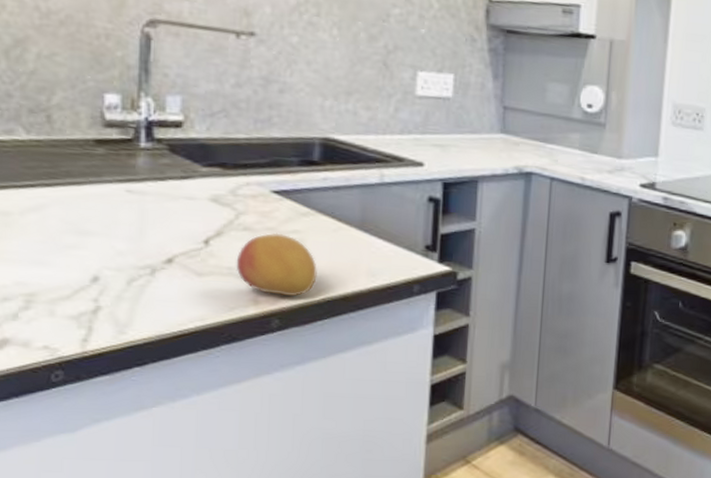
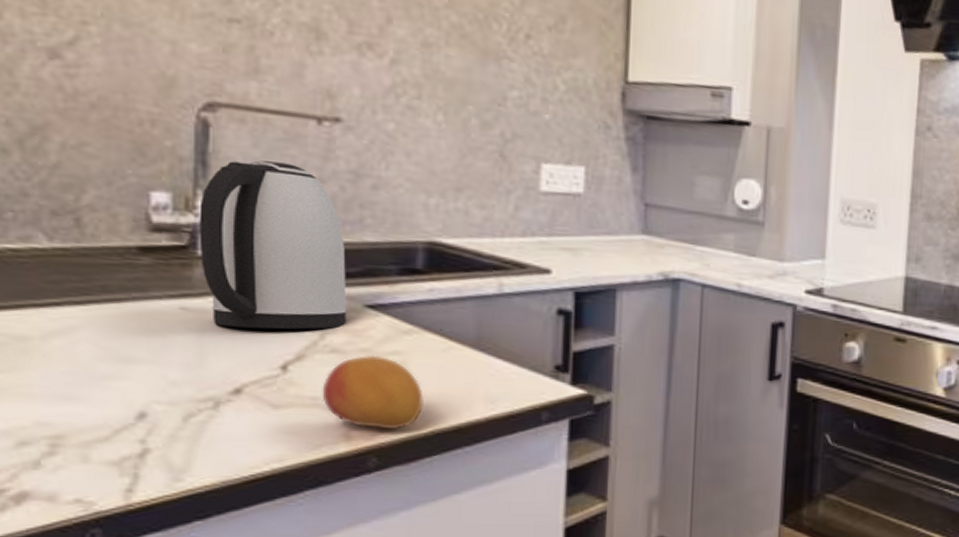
kettle: none [142,68,257,211] -> present [199,160,347,330]

